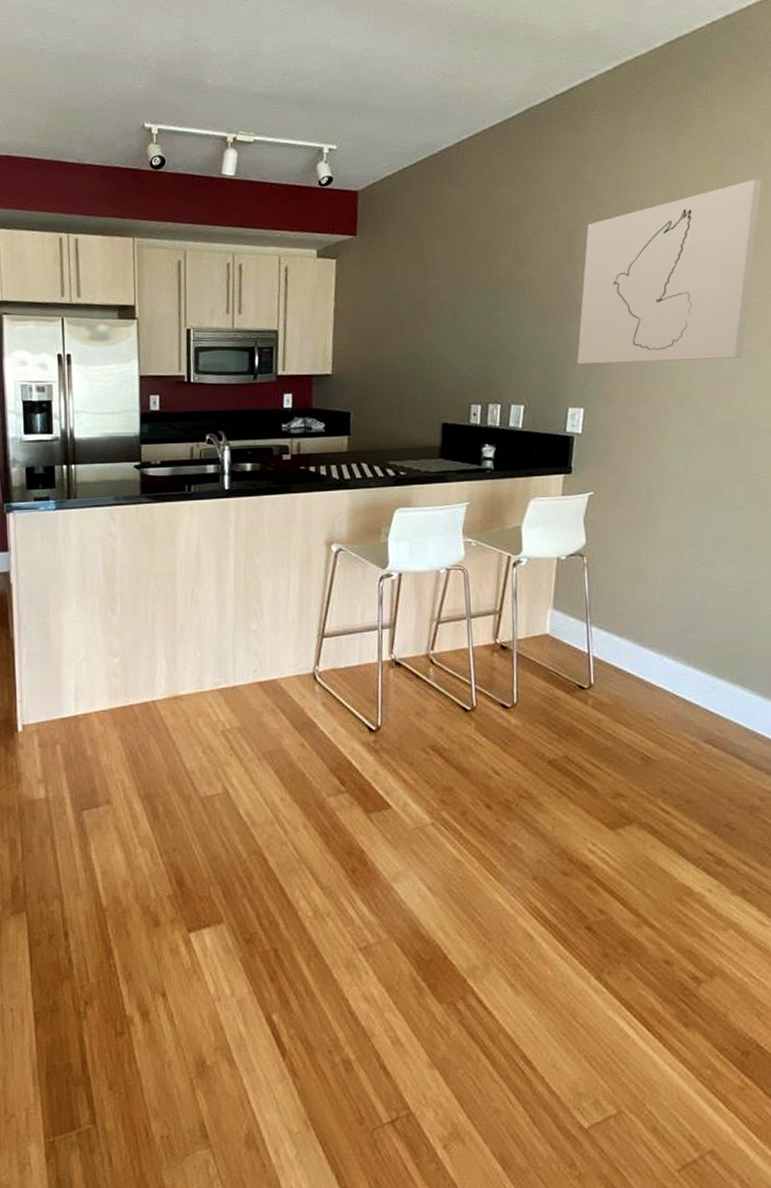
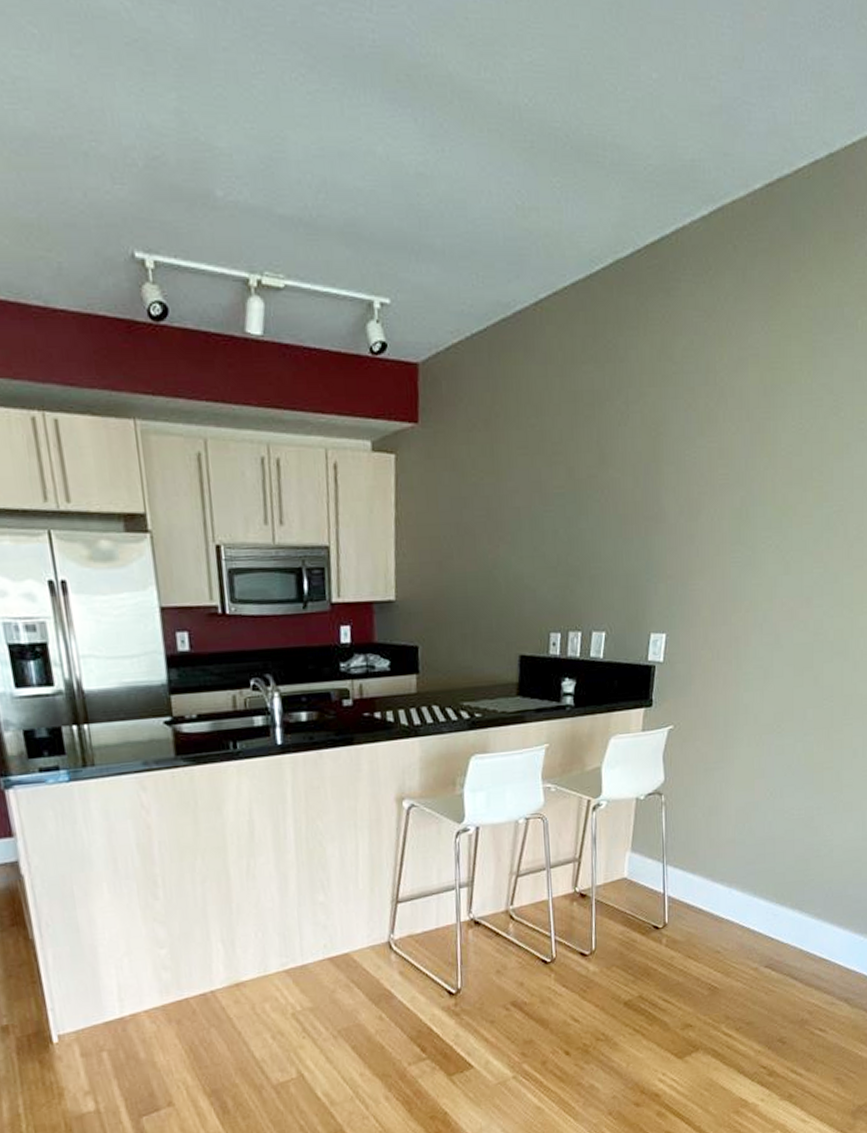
wall art: present [577,179,762,364] -> none [660,365,852,584]

